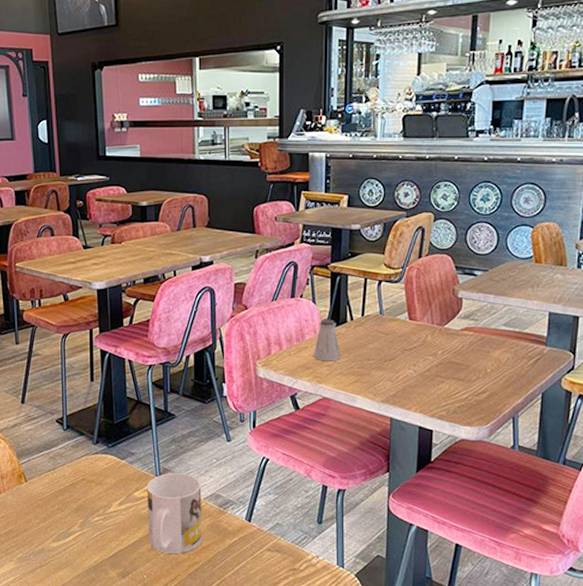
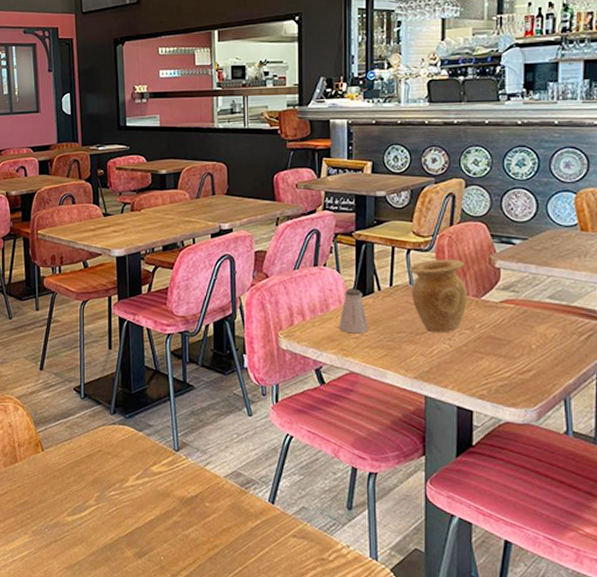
mug: present [146,472,203,554] -> none [164,447,223,535]
vase: none [379,290,432,360] -> present [408,259,467,333]

